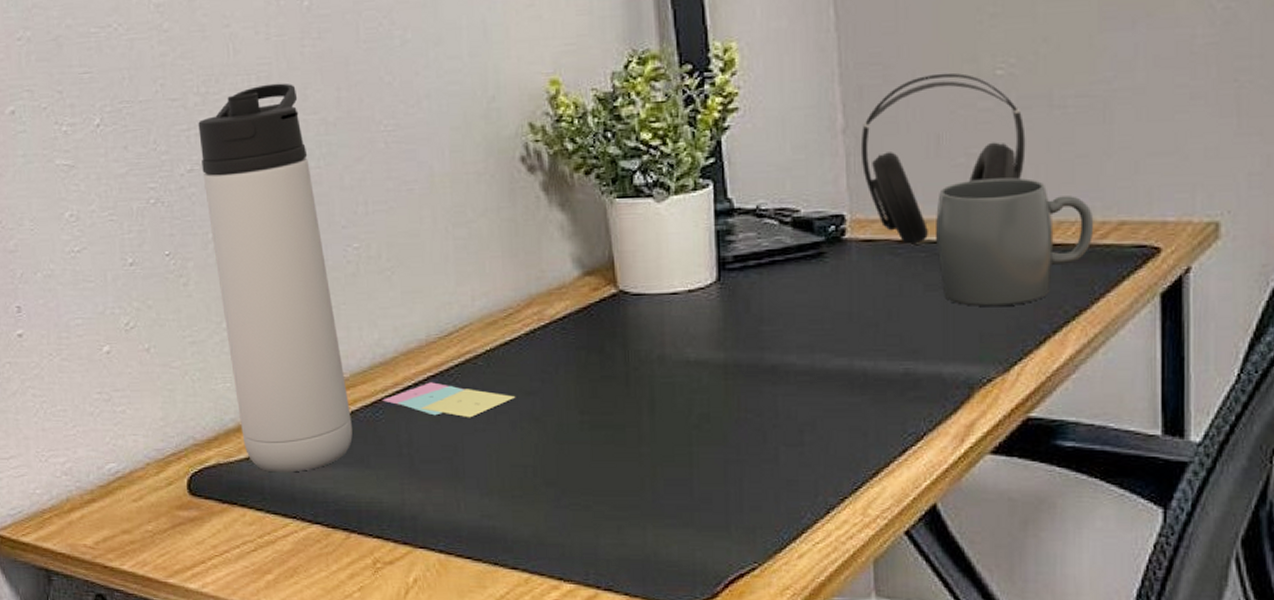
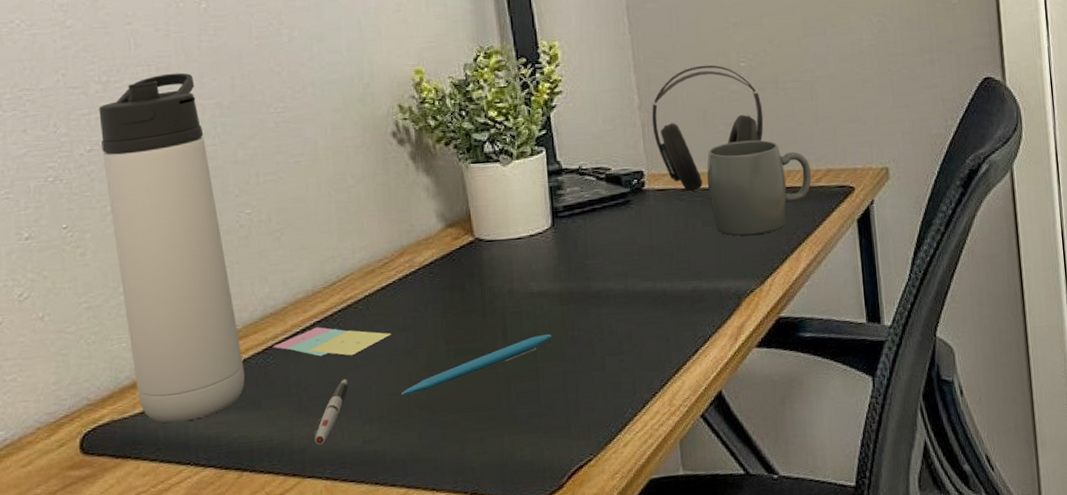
pen: none [427,444,465,513] -> present [314,379,348,445]
pen: none [524,412,712,469] -> present [400,333,552,395]

